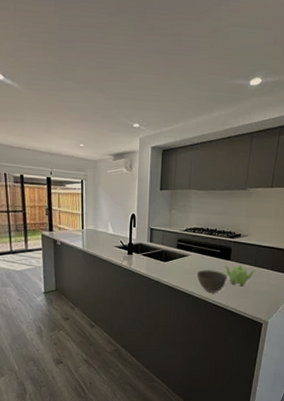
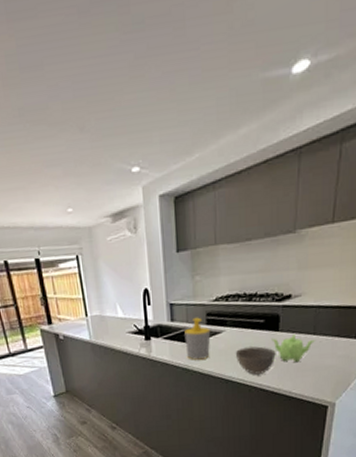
soap bottle: none [159,241,180,276] -> present [184,317,211,360]

